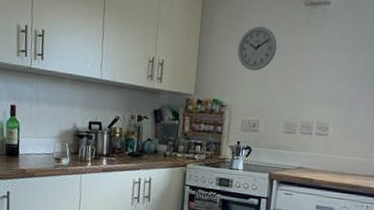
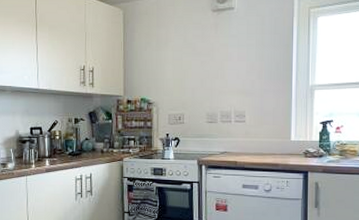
wall clock: present [237,26,277,71] -> none [158,32,192,71]

